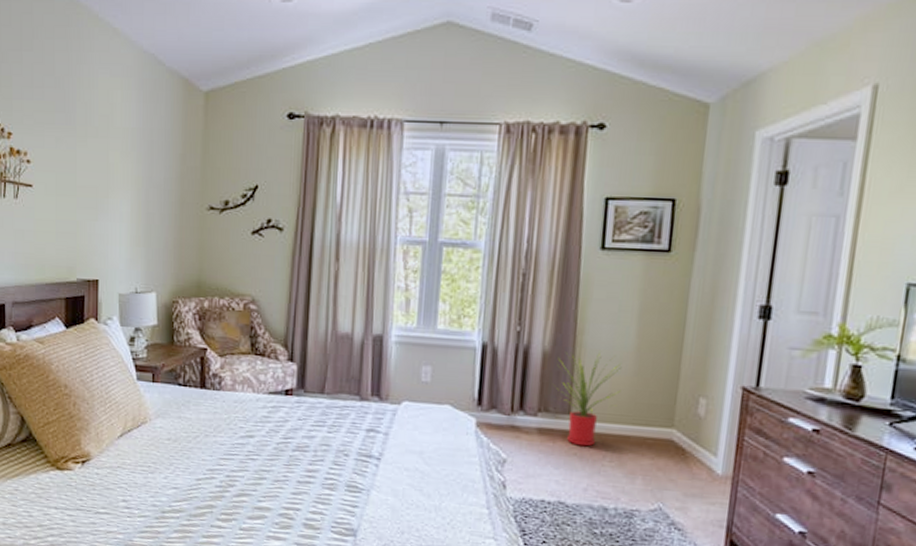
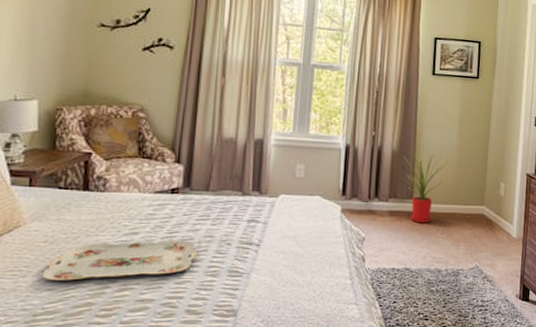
serving tray: none [168,444,313,483] -> present [42,240,197,281]

